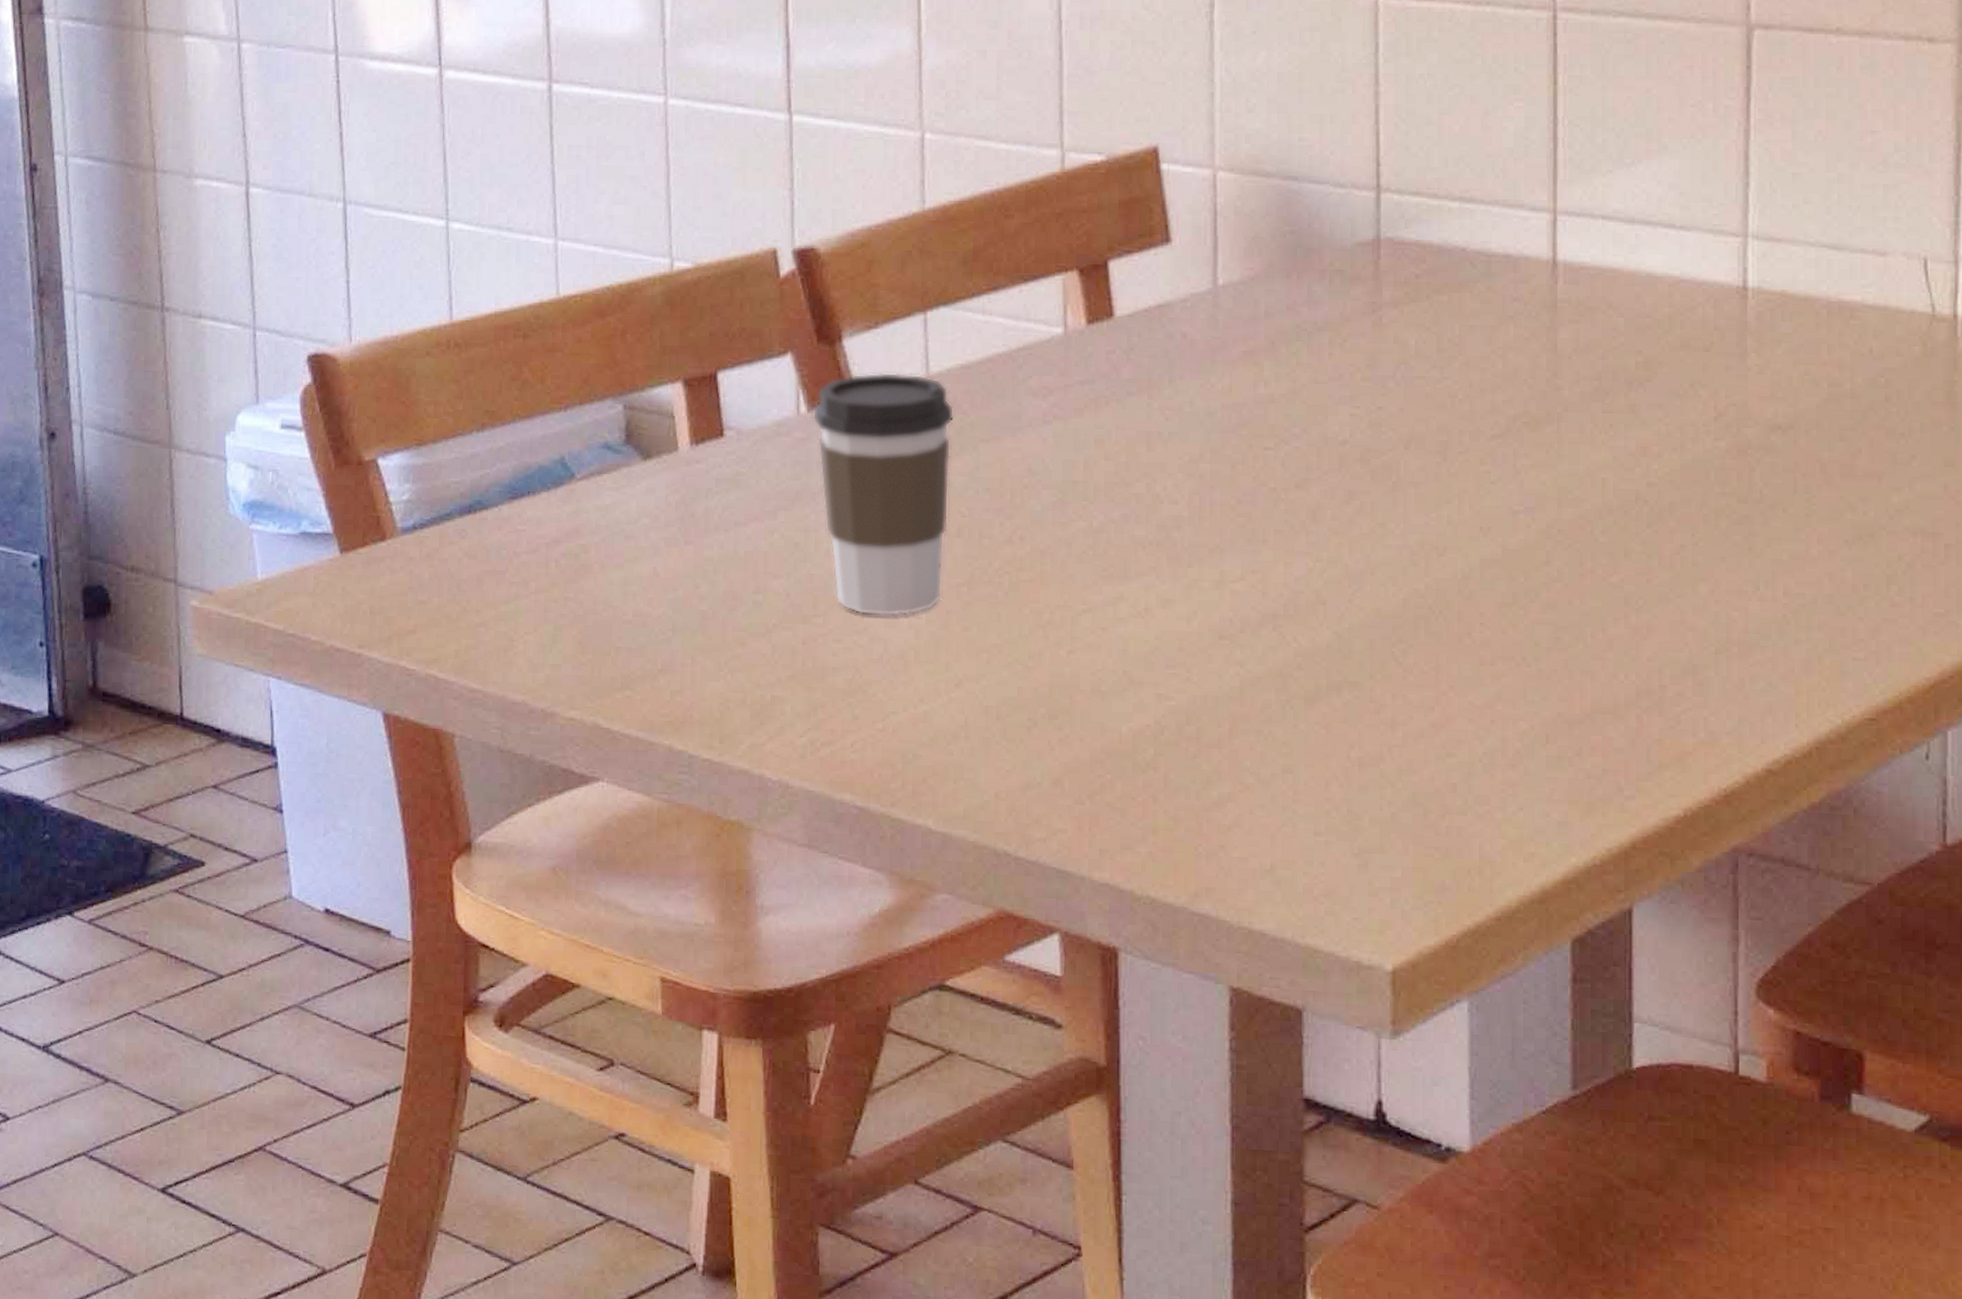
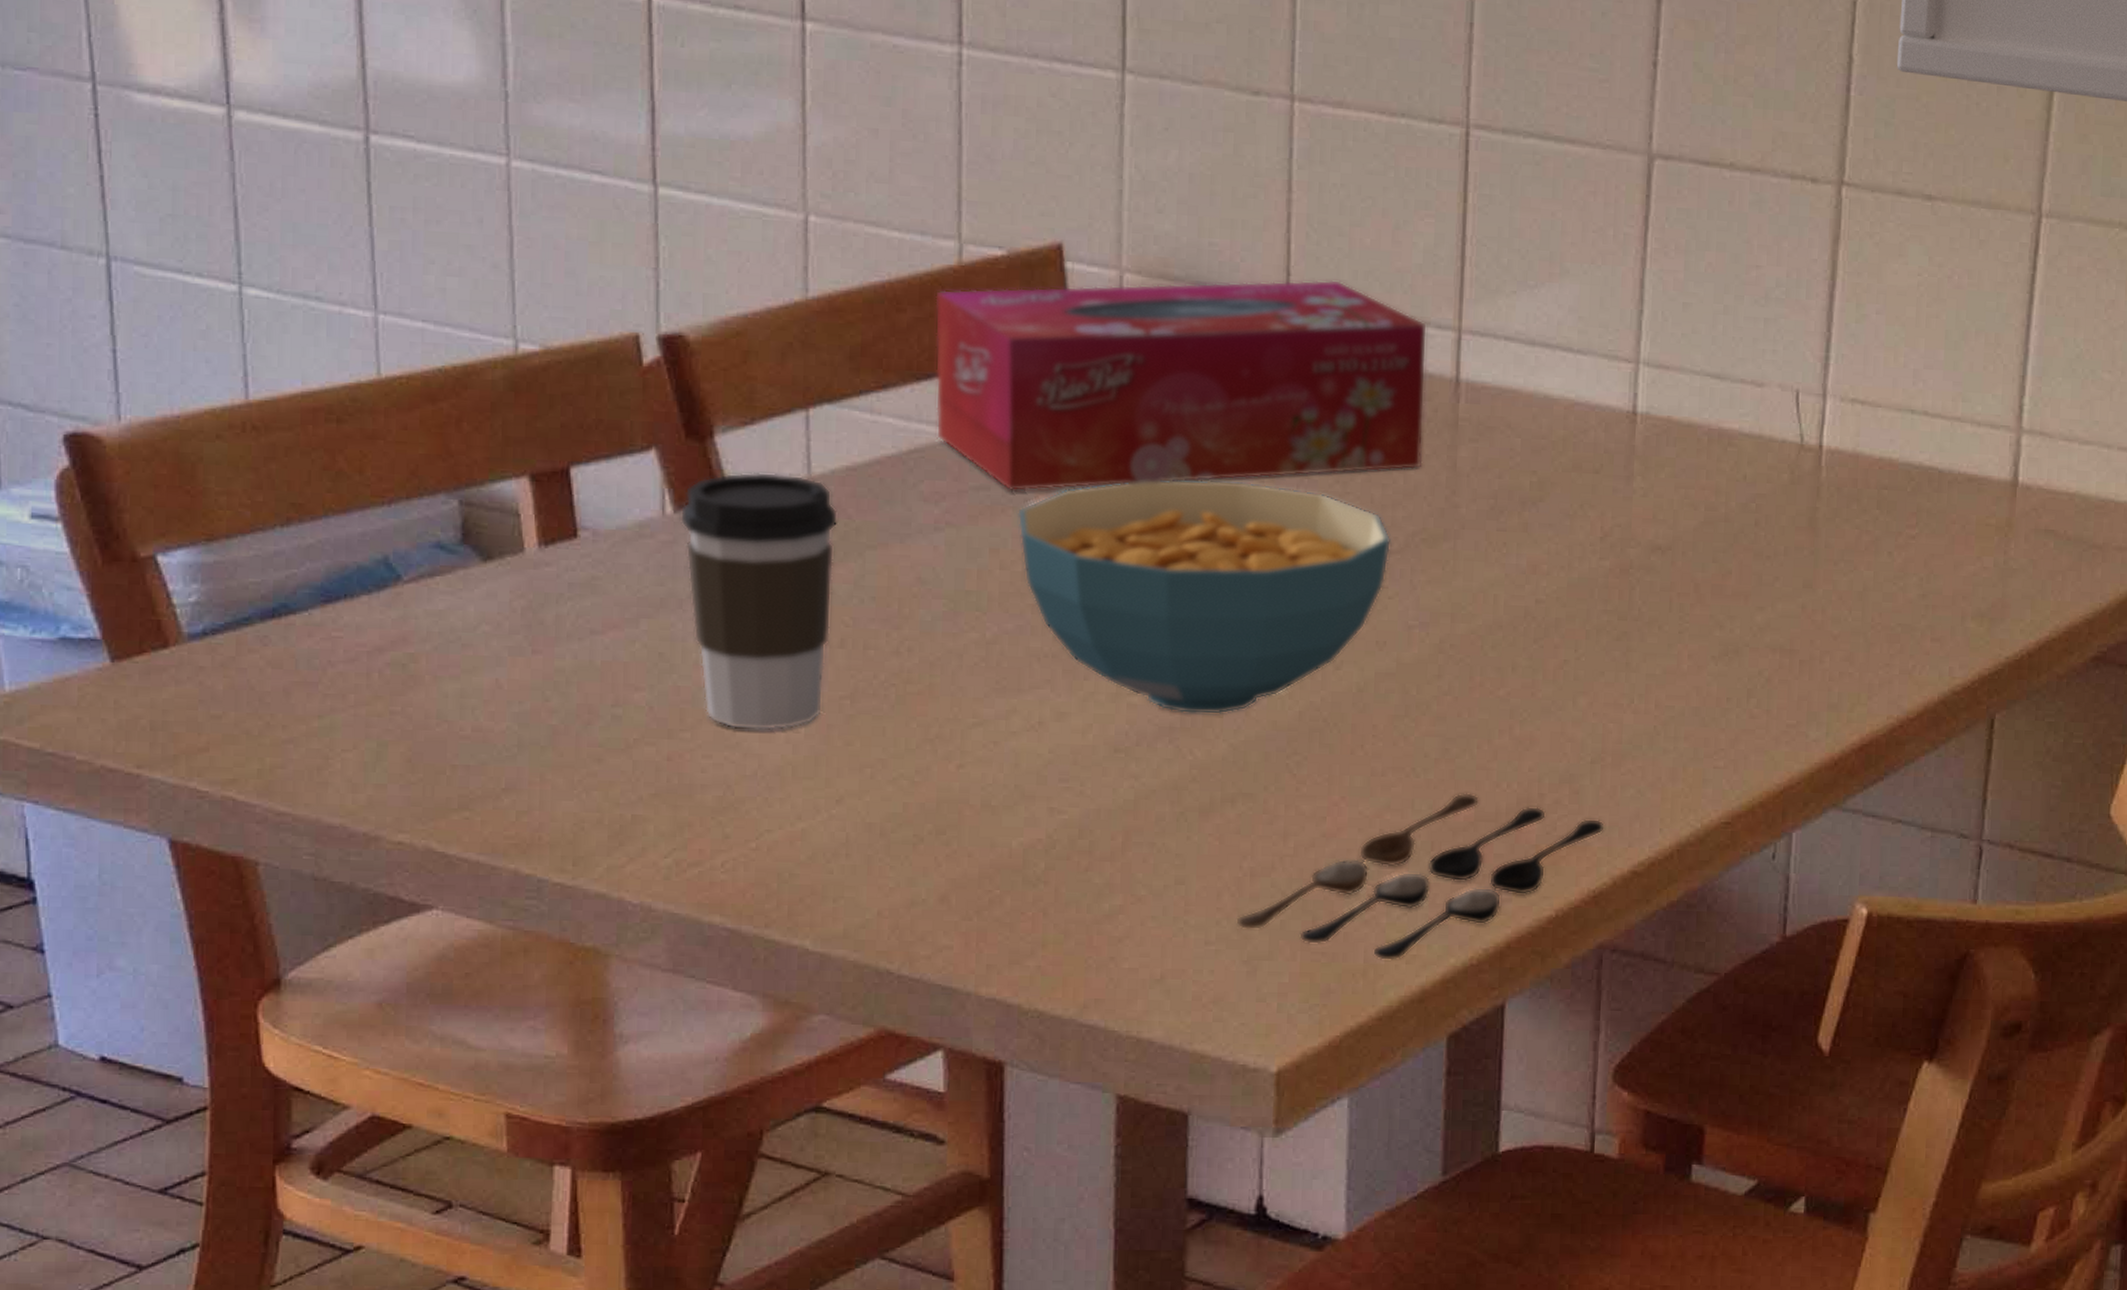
tissue box: none [1040,167,1522,385] -> present [934,279,1428,492]
cereal bowl: none [1121,368,1492,602] -> present [1017,479,1392,715]
spoon: none [1345,683,1735,859] -> present [1236,793,1606,962]

